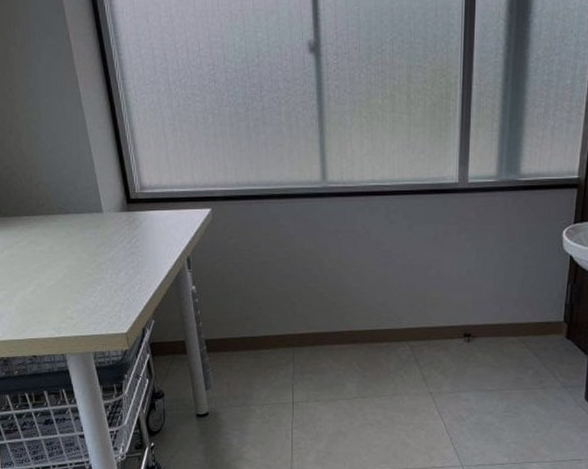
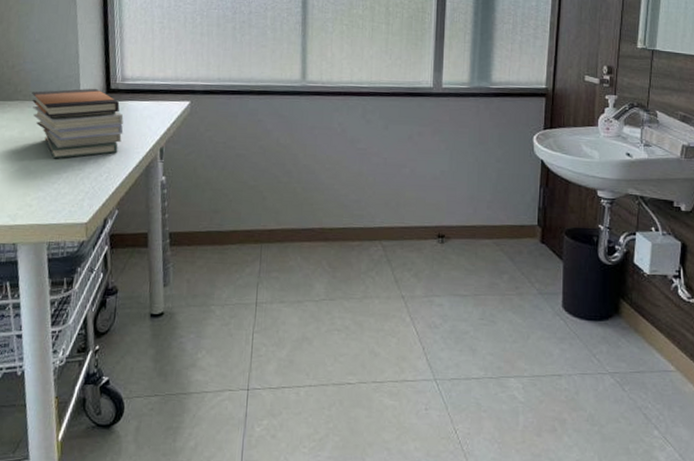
book stack: none [54,198,149,273] -> present [32,88,124,159]

